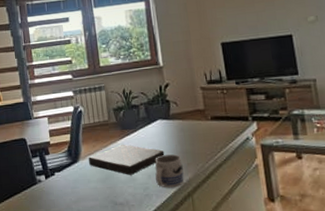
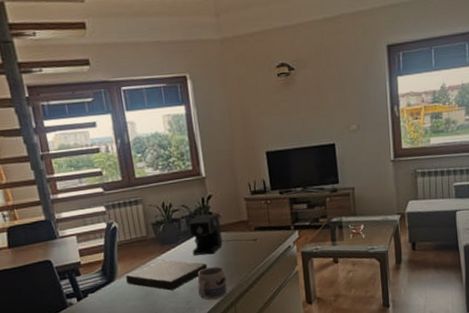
coffee maker: none [147,101,215,142] -> present [188,213,258,256]

